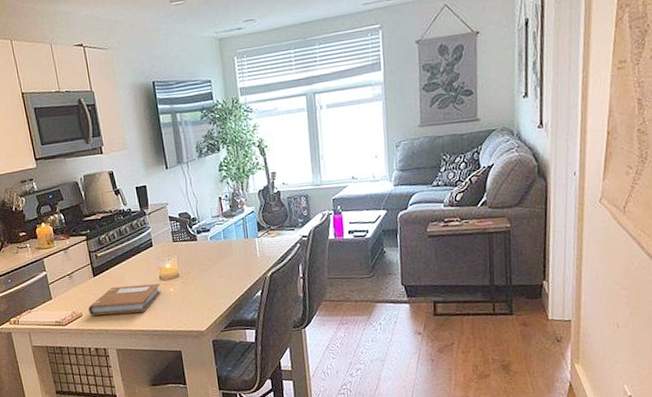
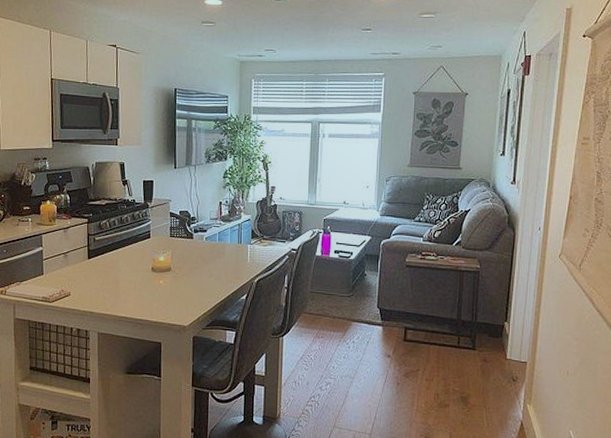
notebook: present [88,283,161,316] -> none [77,271,151,299]

